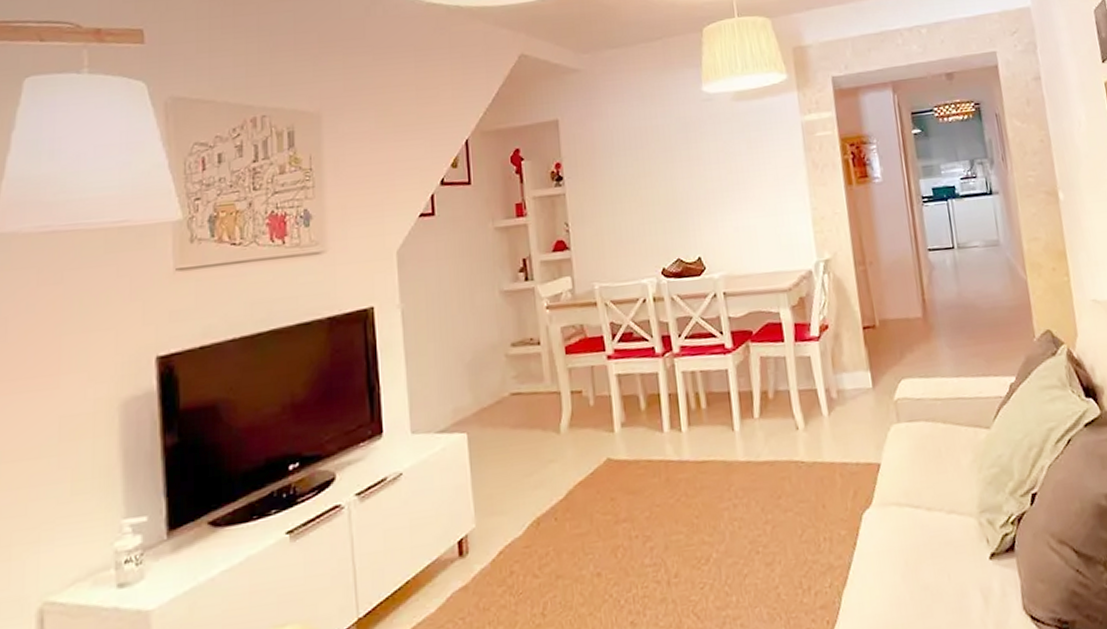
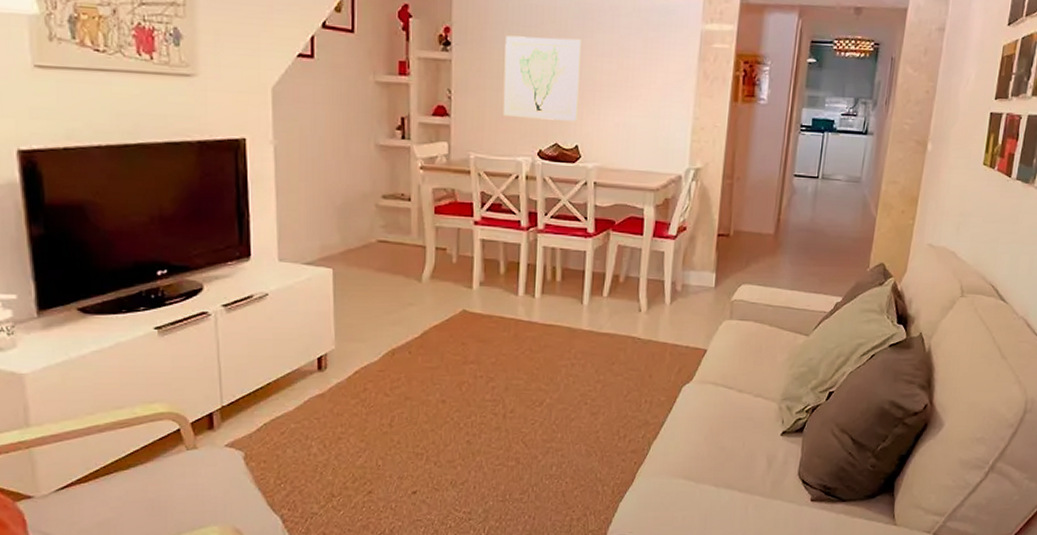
wall art: none [614,152,696,240] -> present [502,35,581,121]

